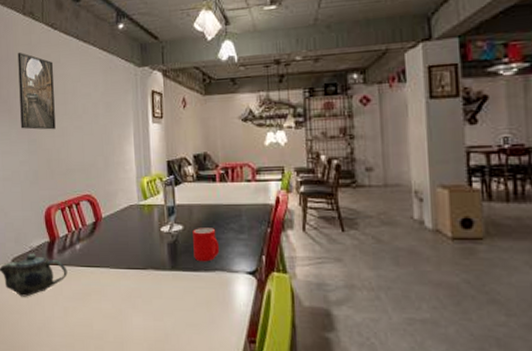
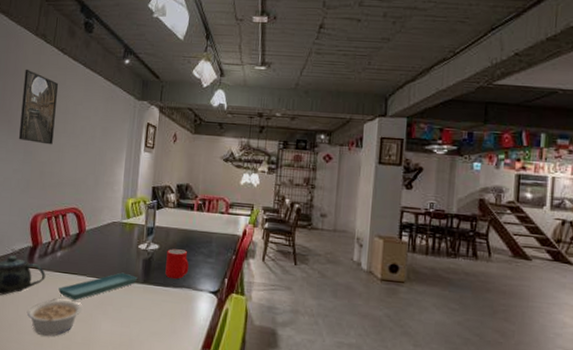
legume: none [53,295,109,337] -> present [26,299,82,336]
saucer: none [82,260,165,296] -> present [58,272,138,301]

